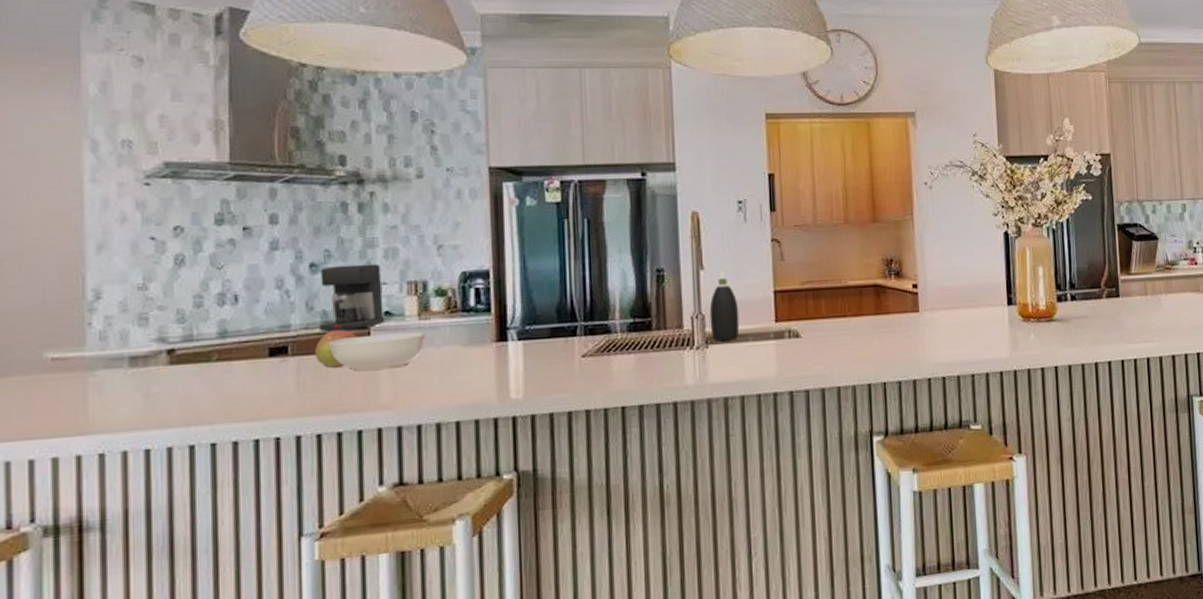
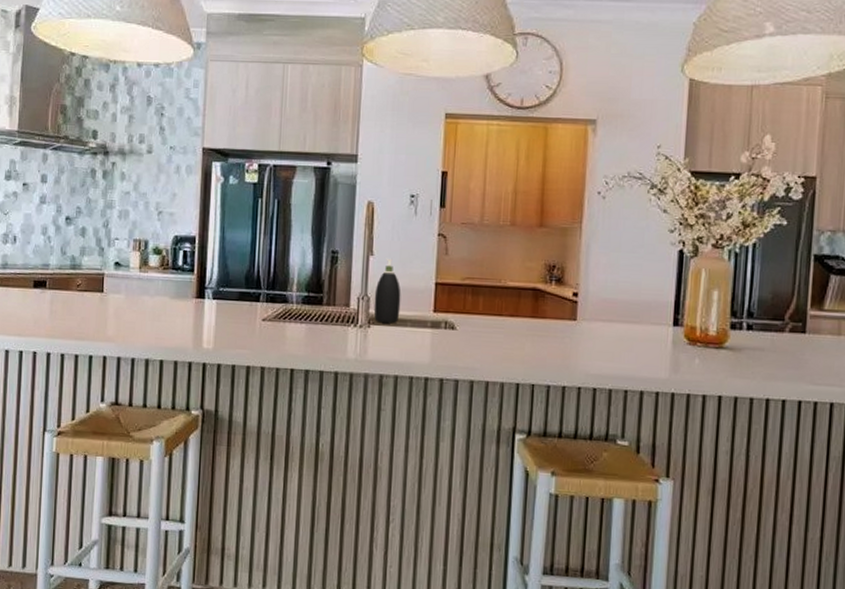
fruit: present [315,330,358,368] -> none [65,273,95,303]
coffee maker: present [318,264,386,332] -> none [68,220,116,274]
bowl: present [328,332,426,372] -> none [74,279,144,310]

